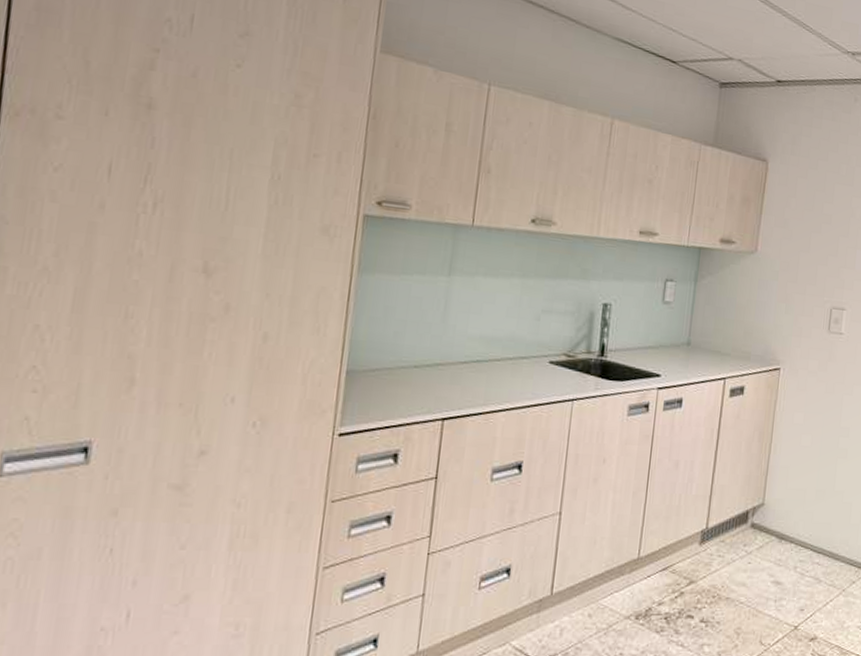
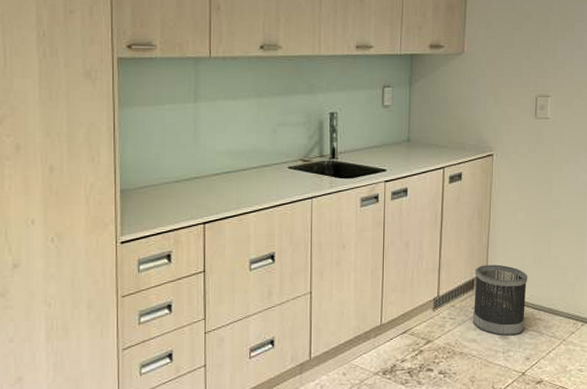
wastebasket: none [743,495,808,582] -> present [472,264,527,336]

